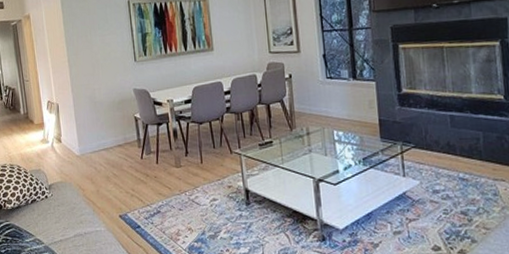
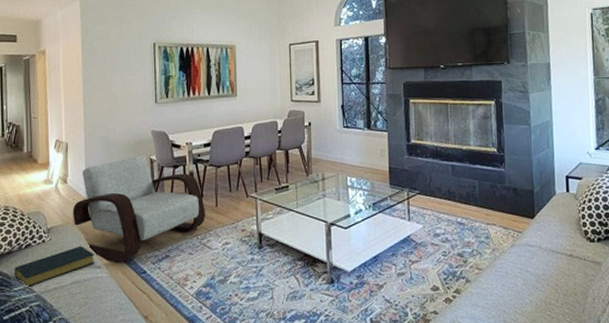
hardback book: none [24,201,94,240] -> present [14,245,95,288]
armchair: none [68,113,192,219] -> present [72,154,206,264]

